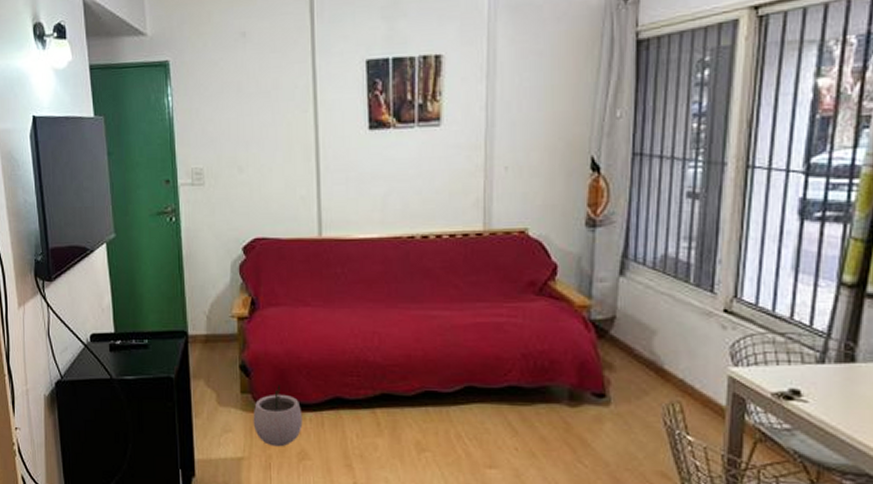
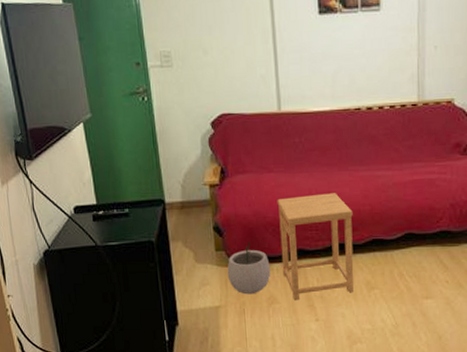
side table: none [313,333,402,458] -> present [277,193,354,301]

